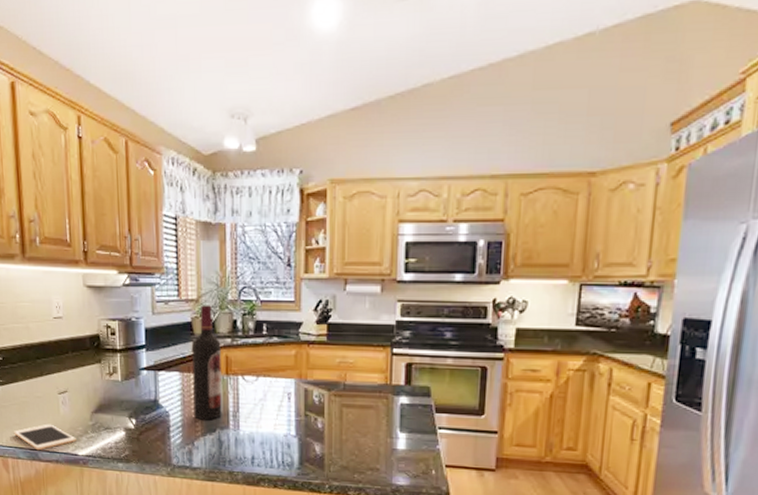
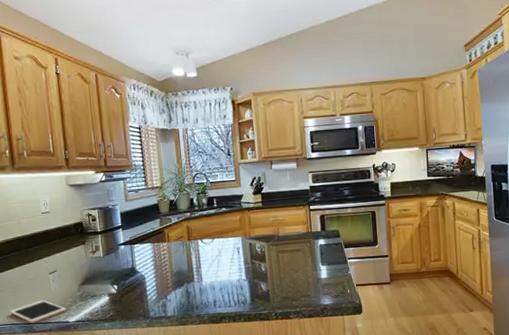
wine bottle: present [192,305,222,420] -> none [160,189,188,278]

